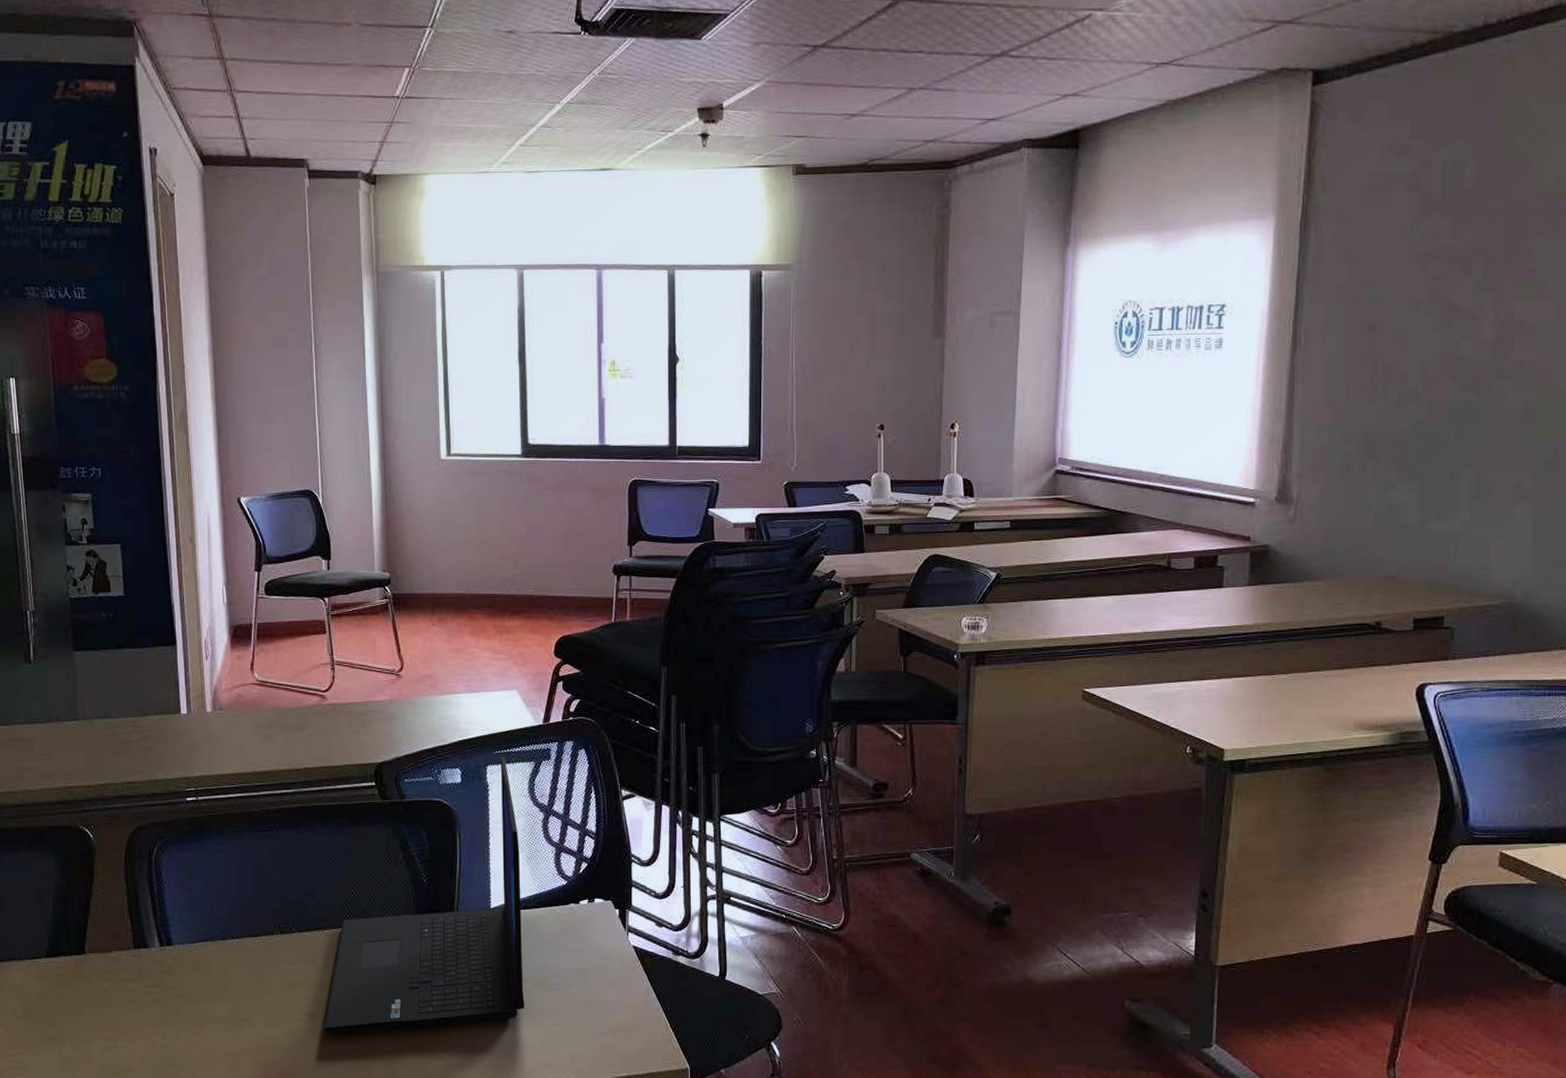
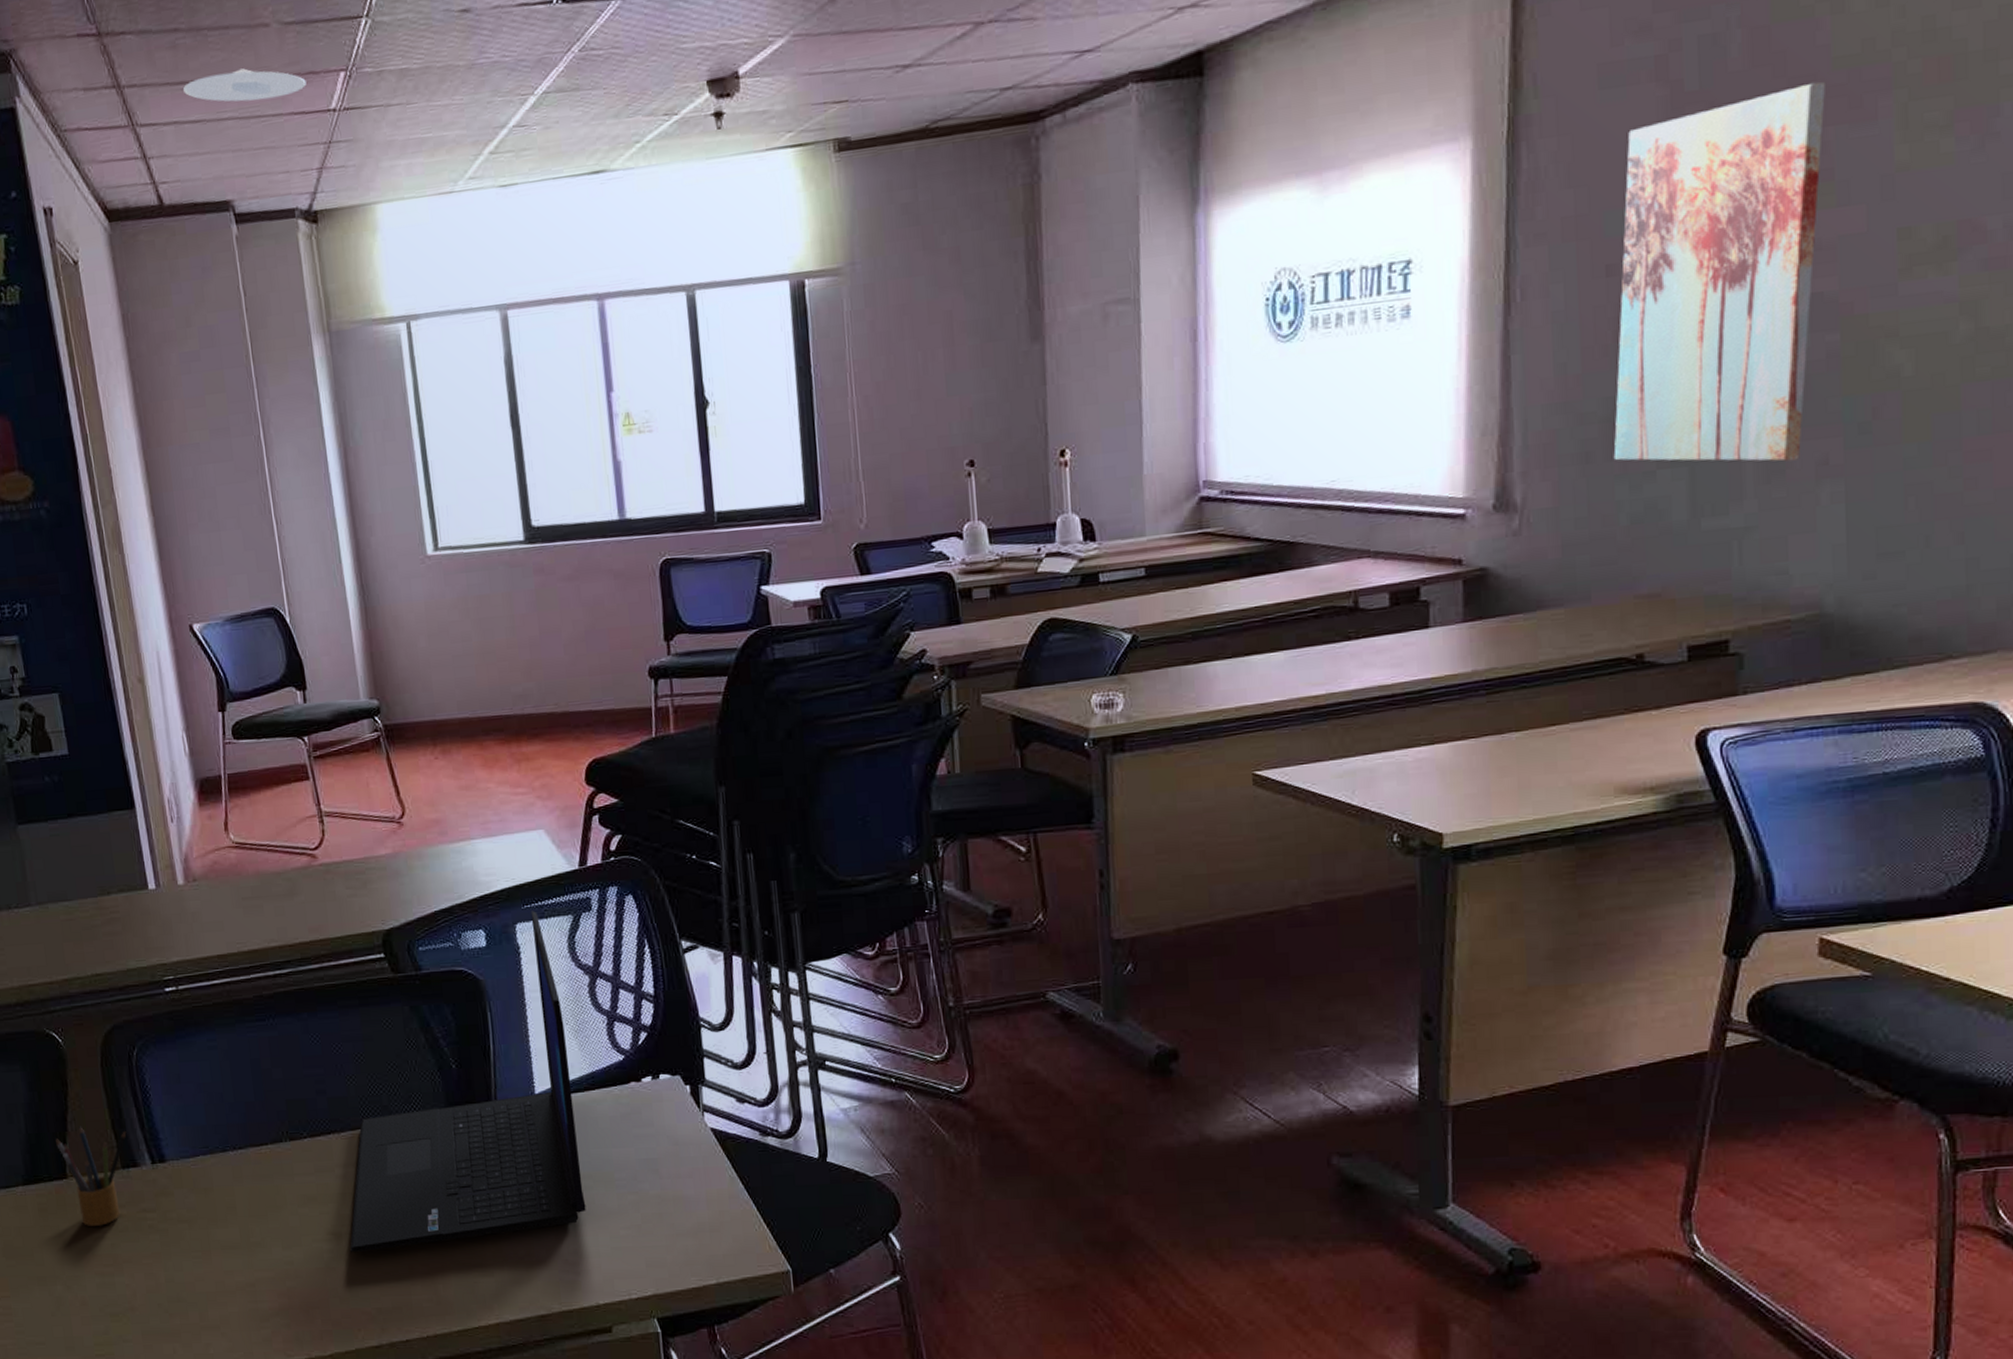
pencil box: none [79,910,141,997] -> present [55,1126,127,1226]
recessed light: none [275,56,377,83] -> present [182,68,306,102]
wall art: none [1366,204,1531,485] -> present [1613,81,1825,462]

